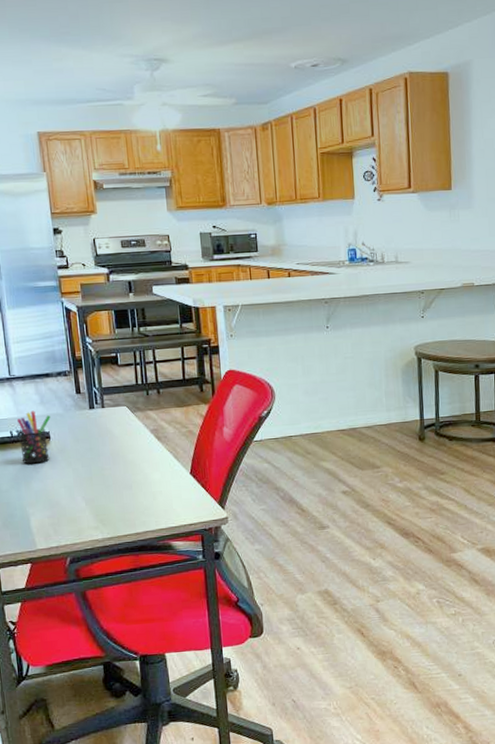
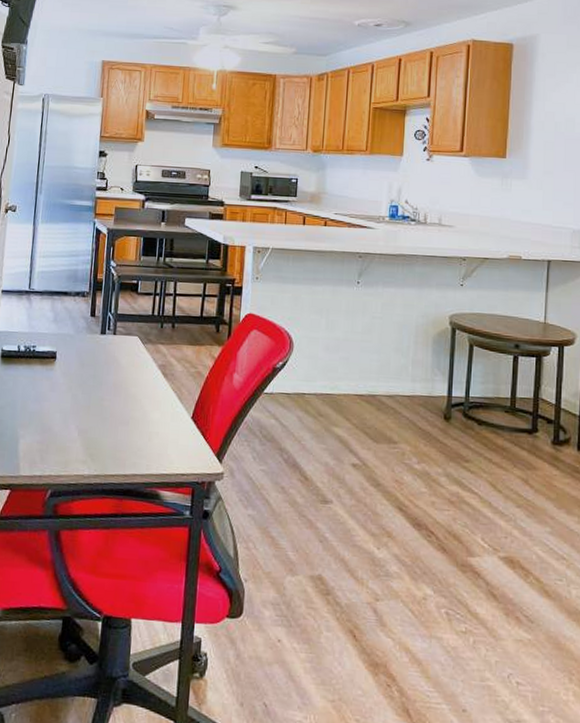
pen holder: present [17,410,51,464] -> none [24,327,61,384]

